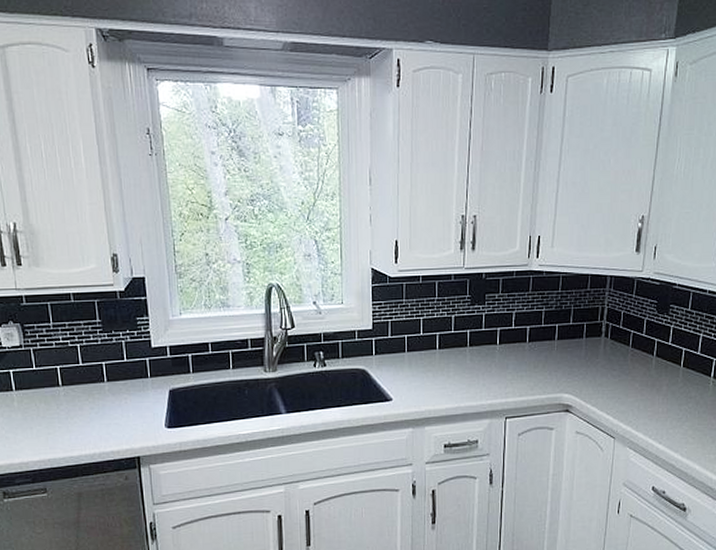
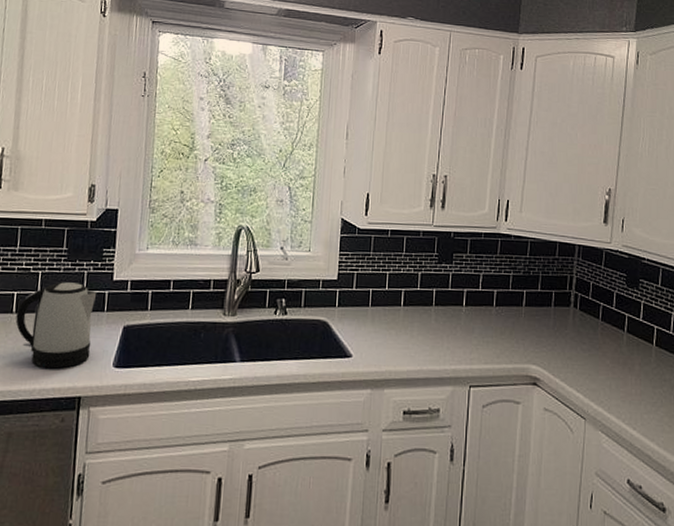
kettle: none [63,353,142,434] -> present [15,282,97,369]

